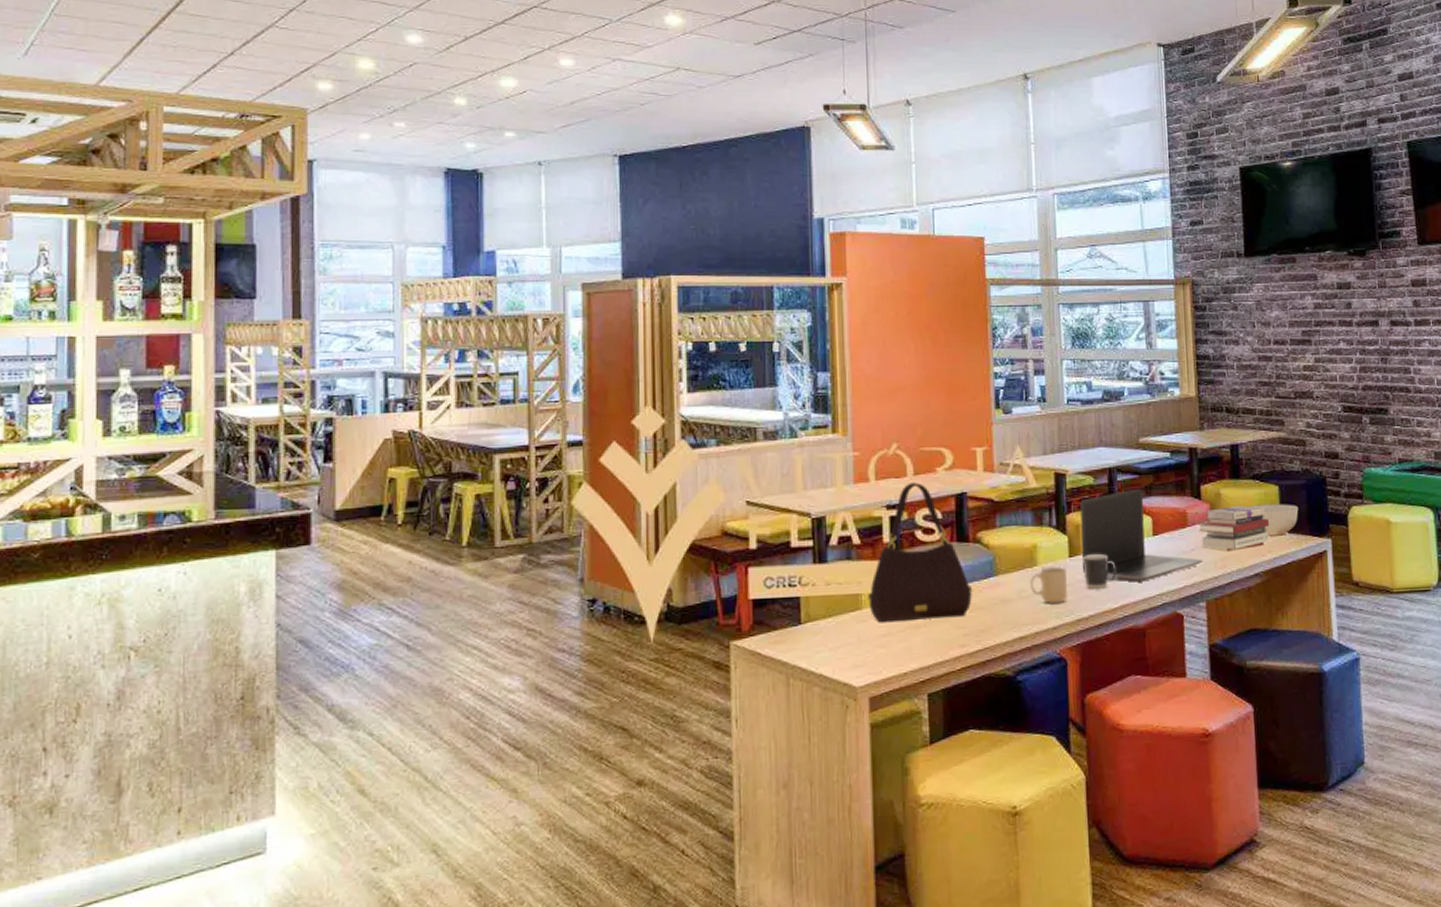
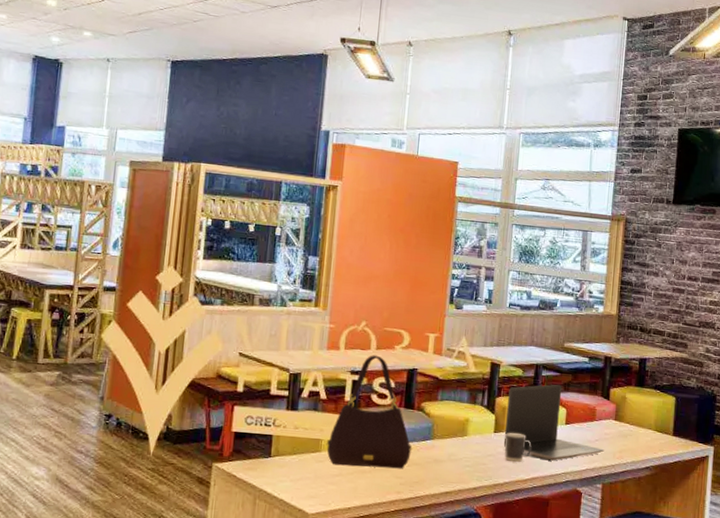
cup: present [1030,566,1067,603] -> none [459,438,490,469]
books: present [1198,506,1270,552] -> none [604,409,664,446]
bowl: present [1250,504,1299,536] -> none [649,410,690,439]

